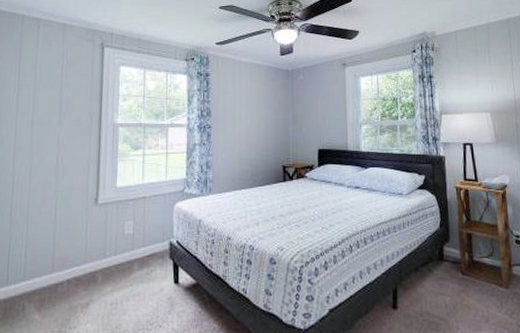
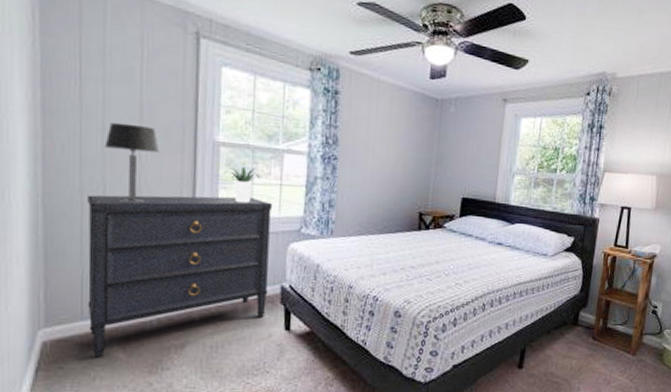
dresser: none [12,166,161,320] -> present [87,195,273,358]
table lamp: none [32,117,73,181] -> present [104,122,159,204]
potted plant: none [121,141,153,172] -> present [223,166,264,203]

